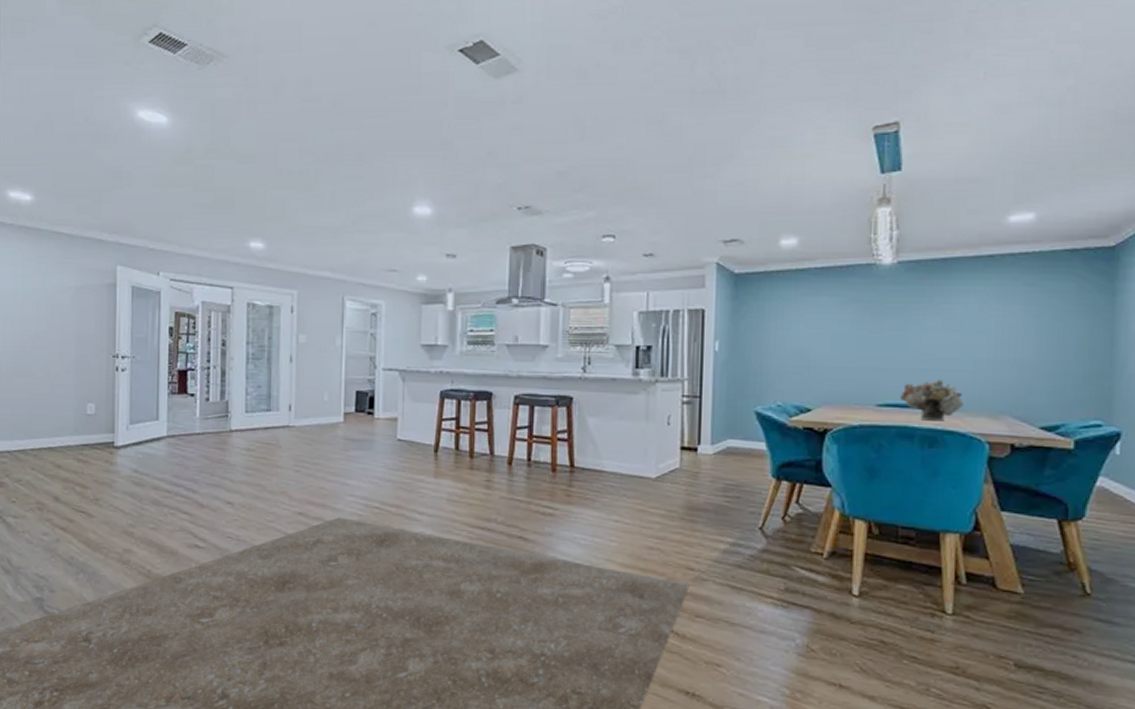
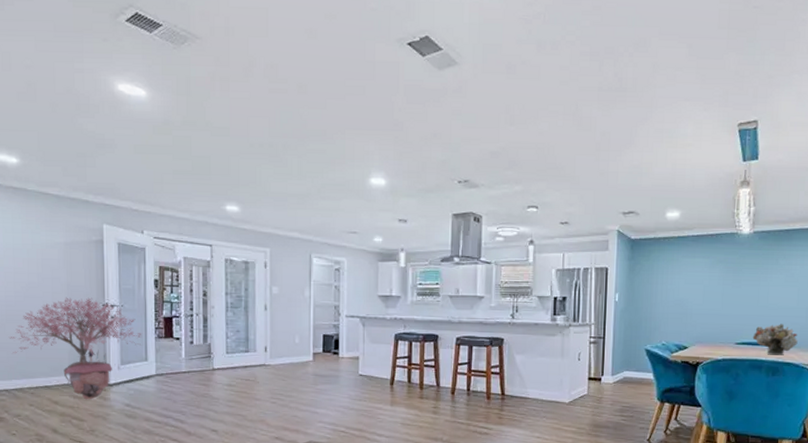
potted tree: none [13,347,154,464] -> present [8,297,142,400]

